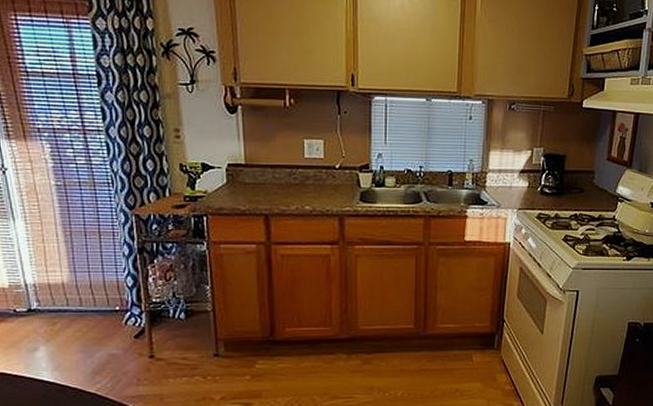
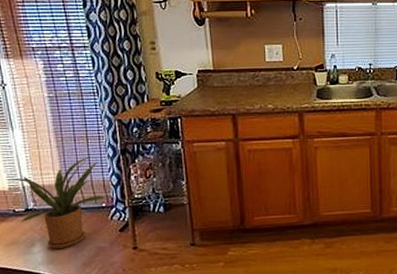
house plant: none [8,254,120,354] -> present [8,156,106,249]

